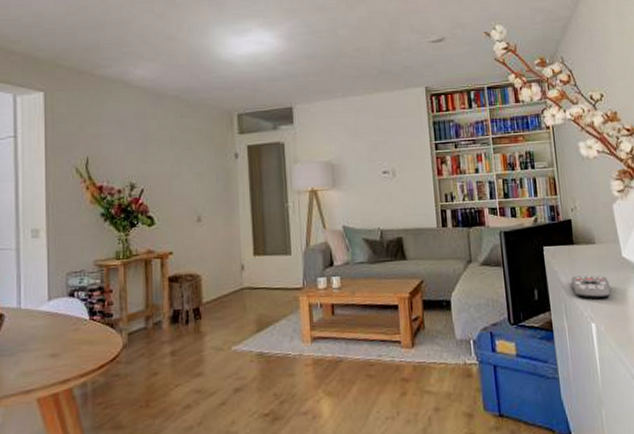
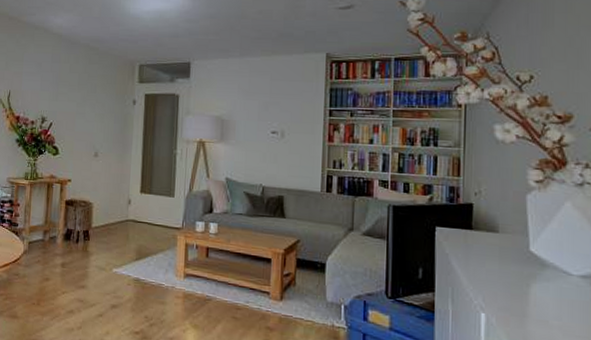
remote control: present [571,275,611,299] -> none [463,262,509,291]

